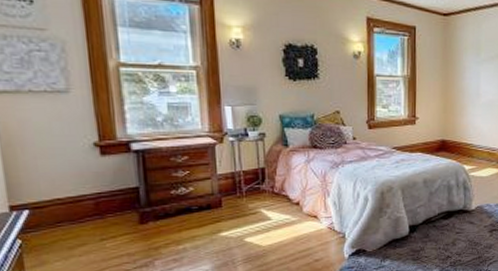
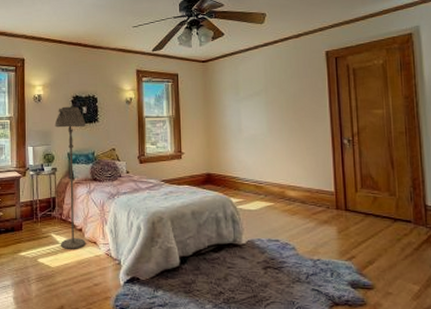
floor lamp: none [260,57,305,225] -> present [54,106,86,249]

